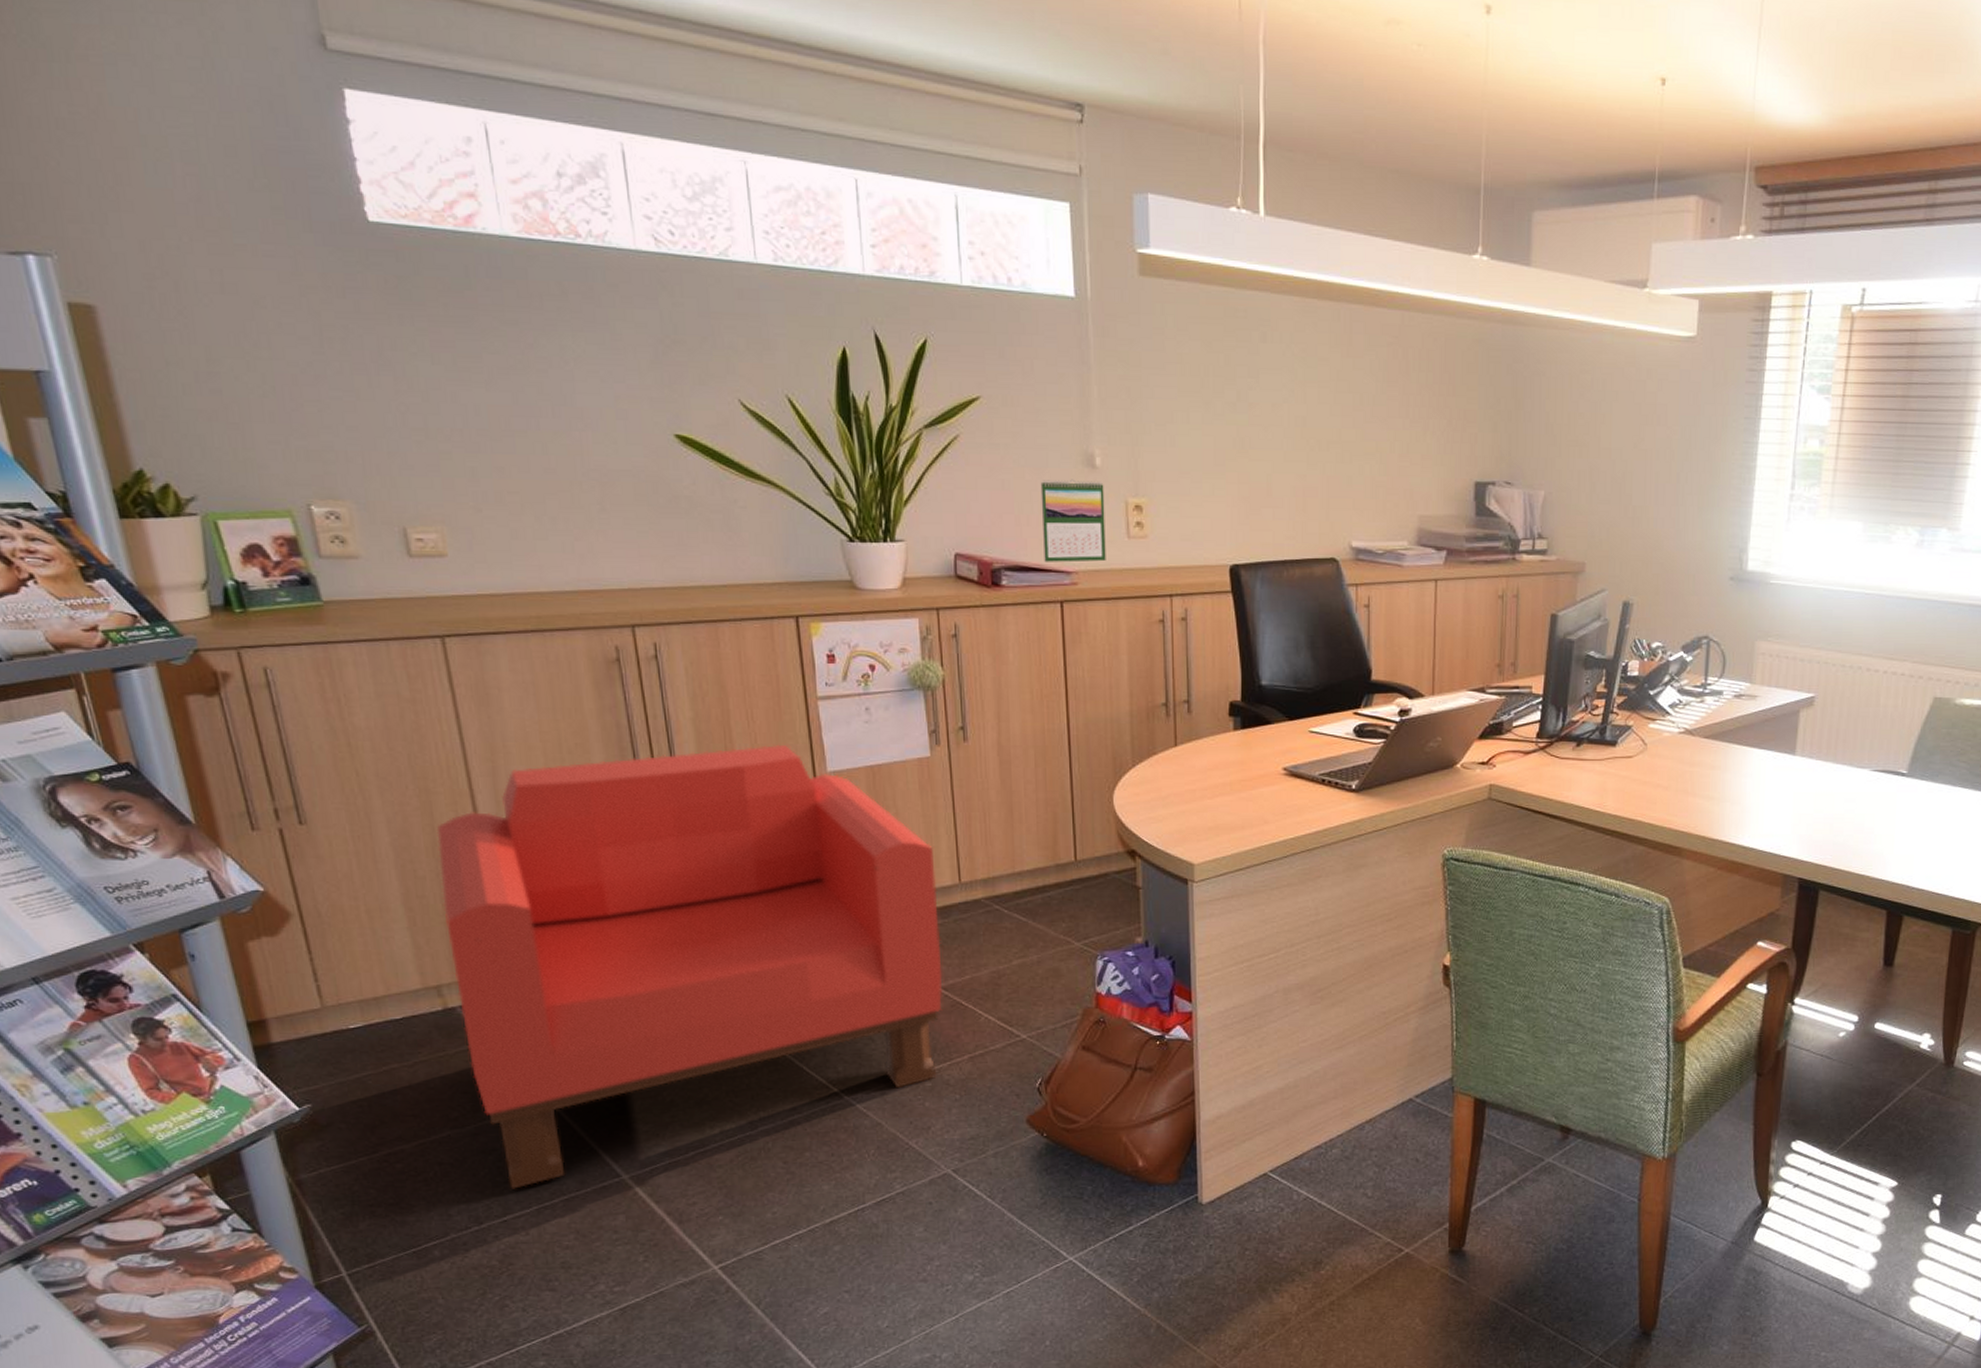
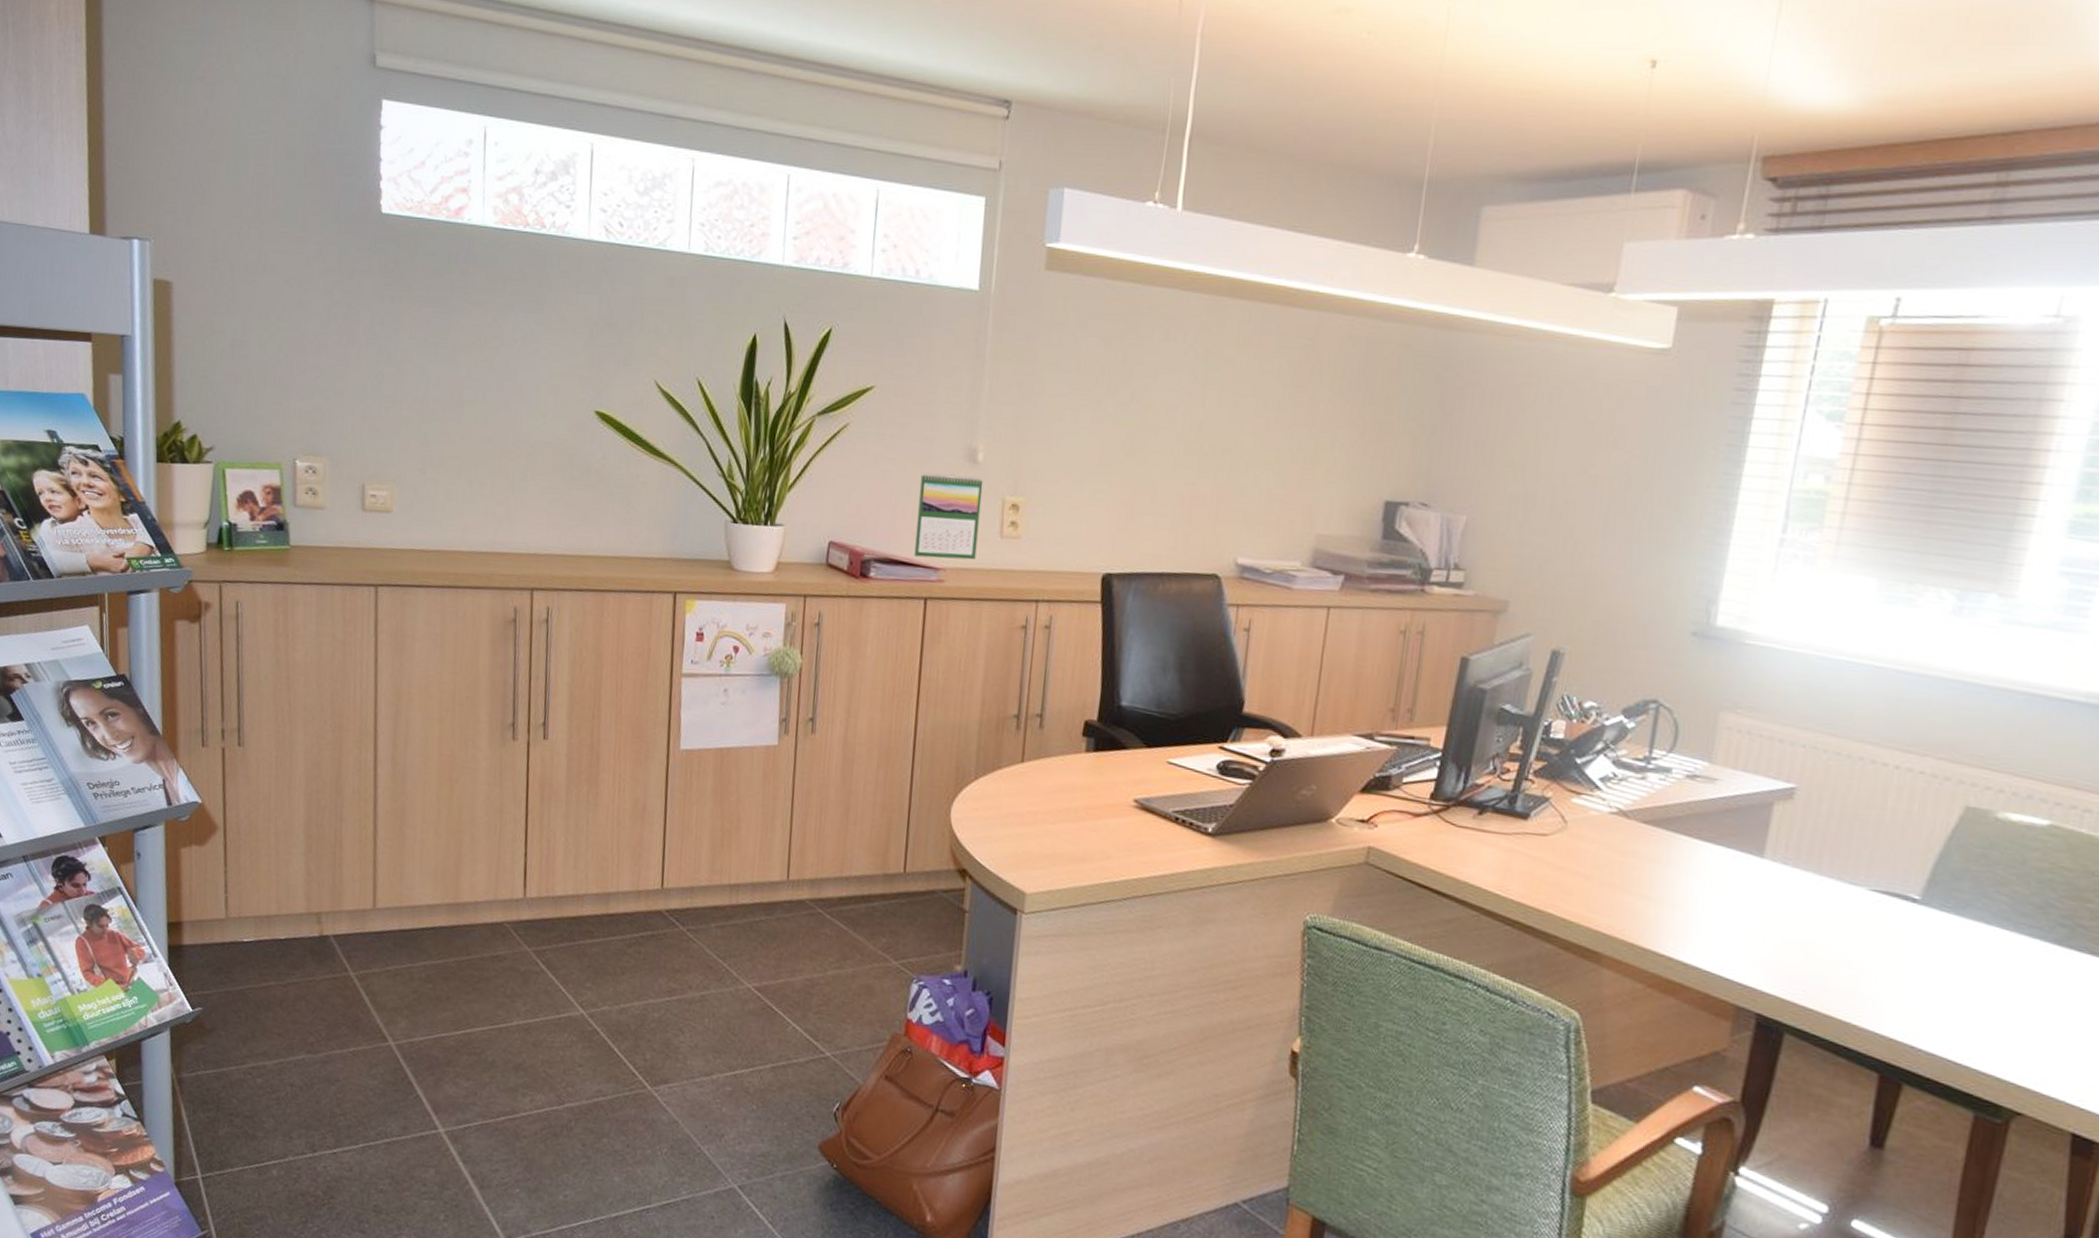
armchair: present [436,745,943,1189] -> none [332,715,768,1123]

